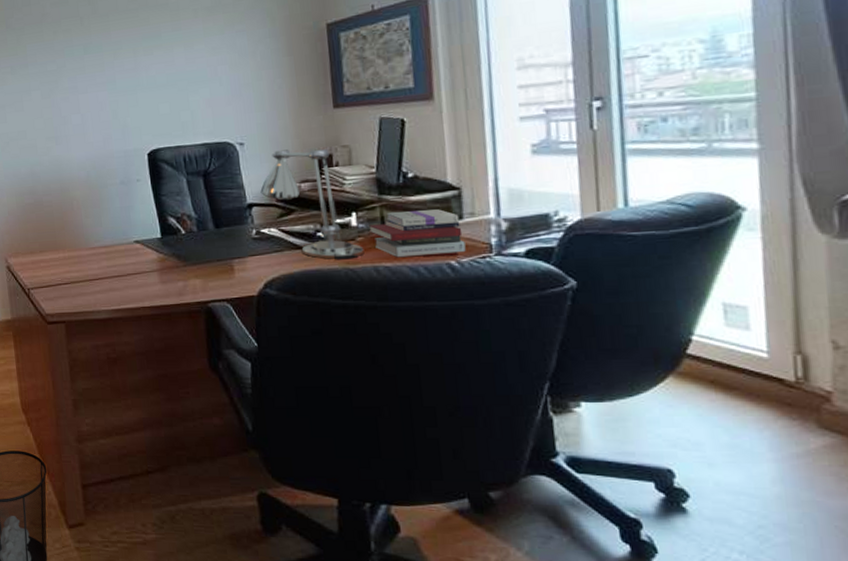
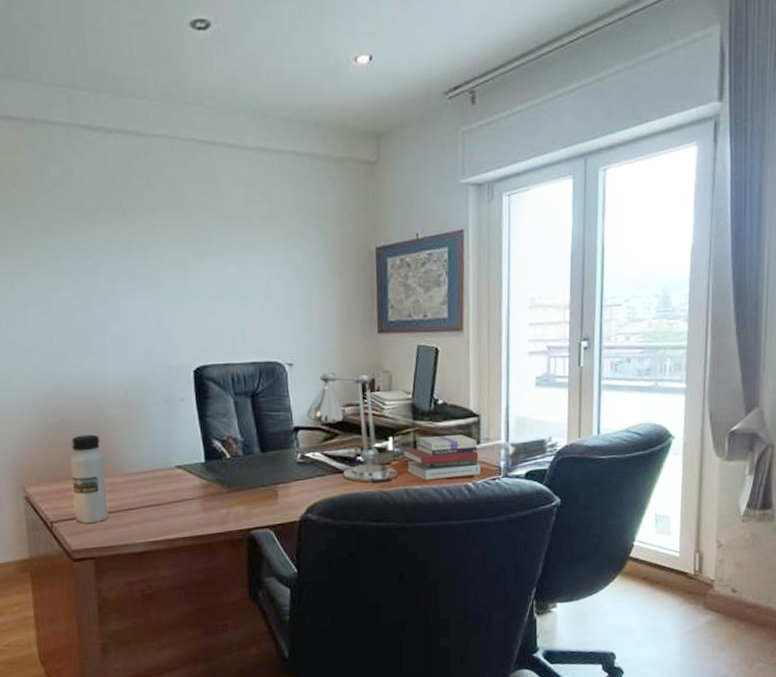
water bottle: none [42,213,77,292] -> present [70,434,109,524]

